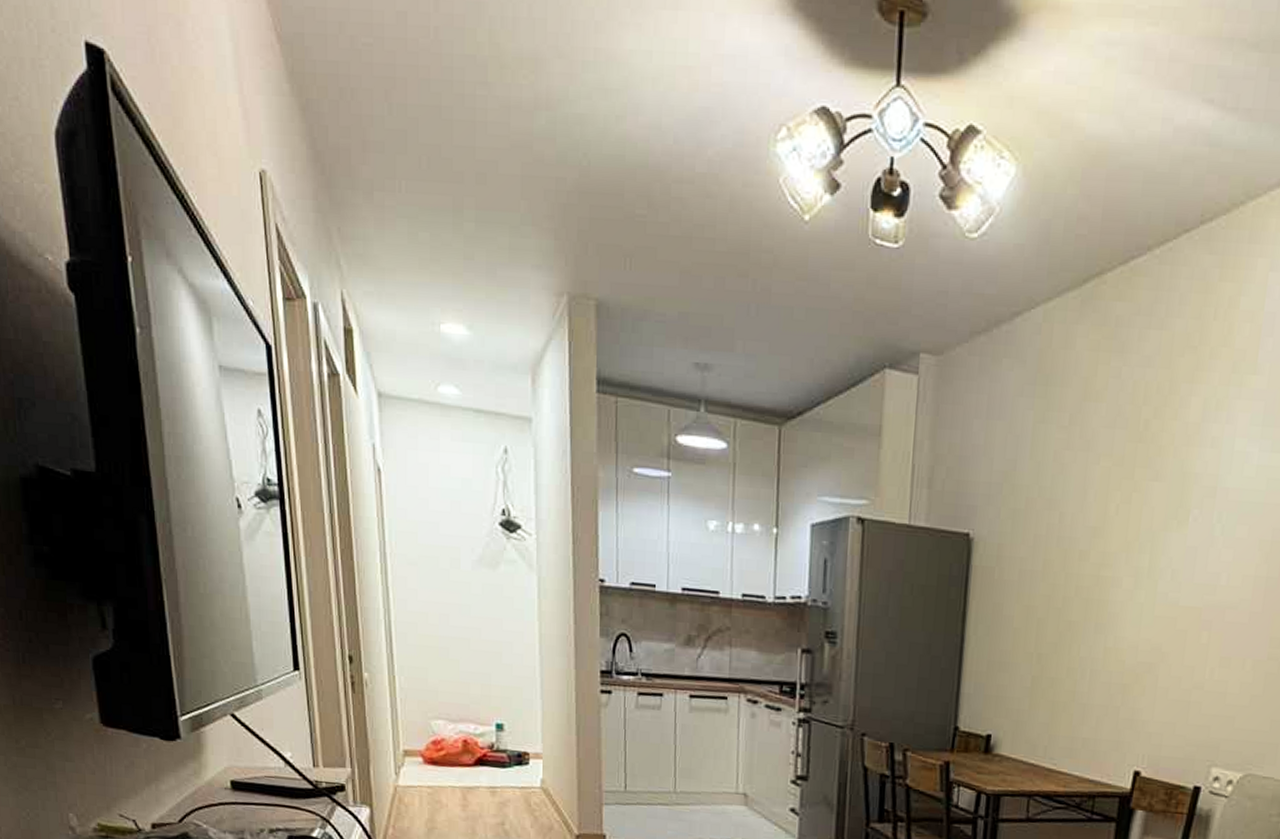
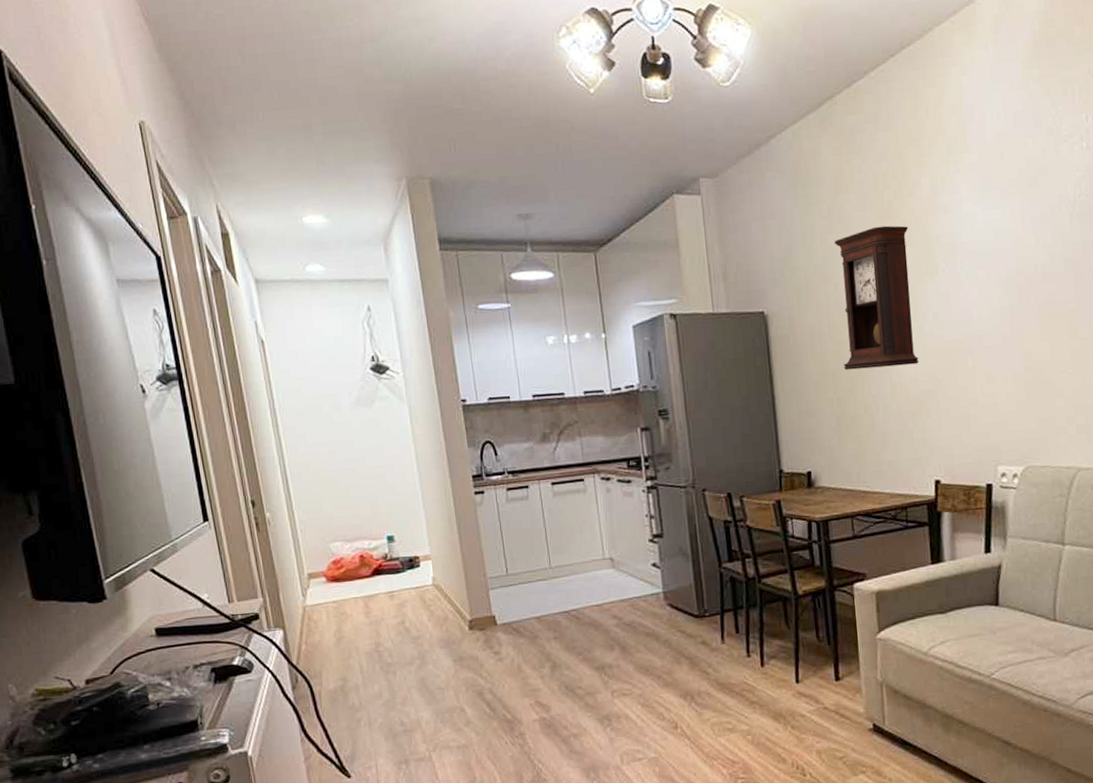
pendulum clock: none [1052,450,1164,629] -> present [835,225,919,370]

